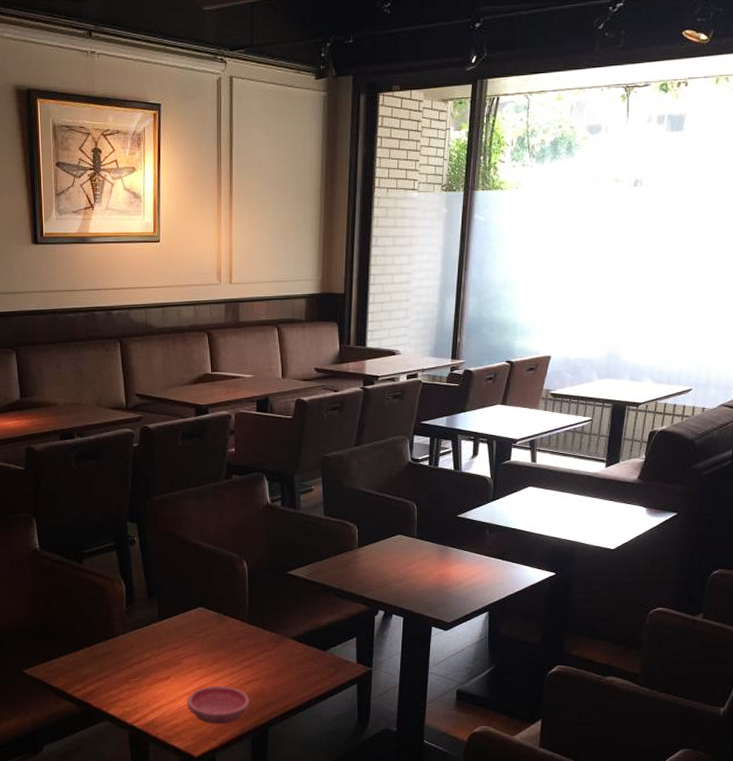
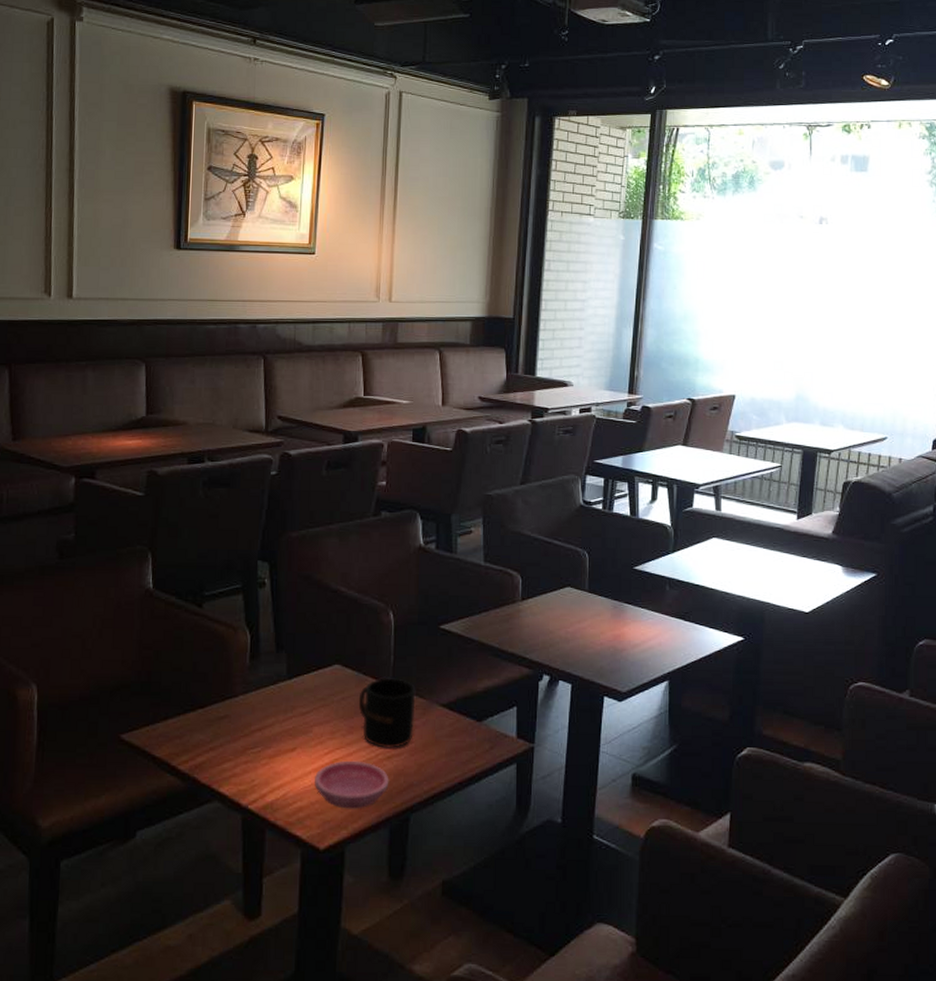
mug: none [220,617,269,675] -> present [358,678,416,748]

